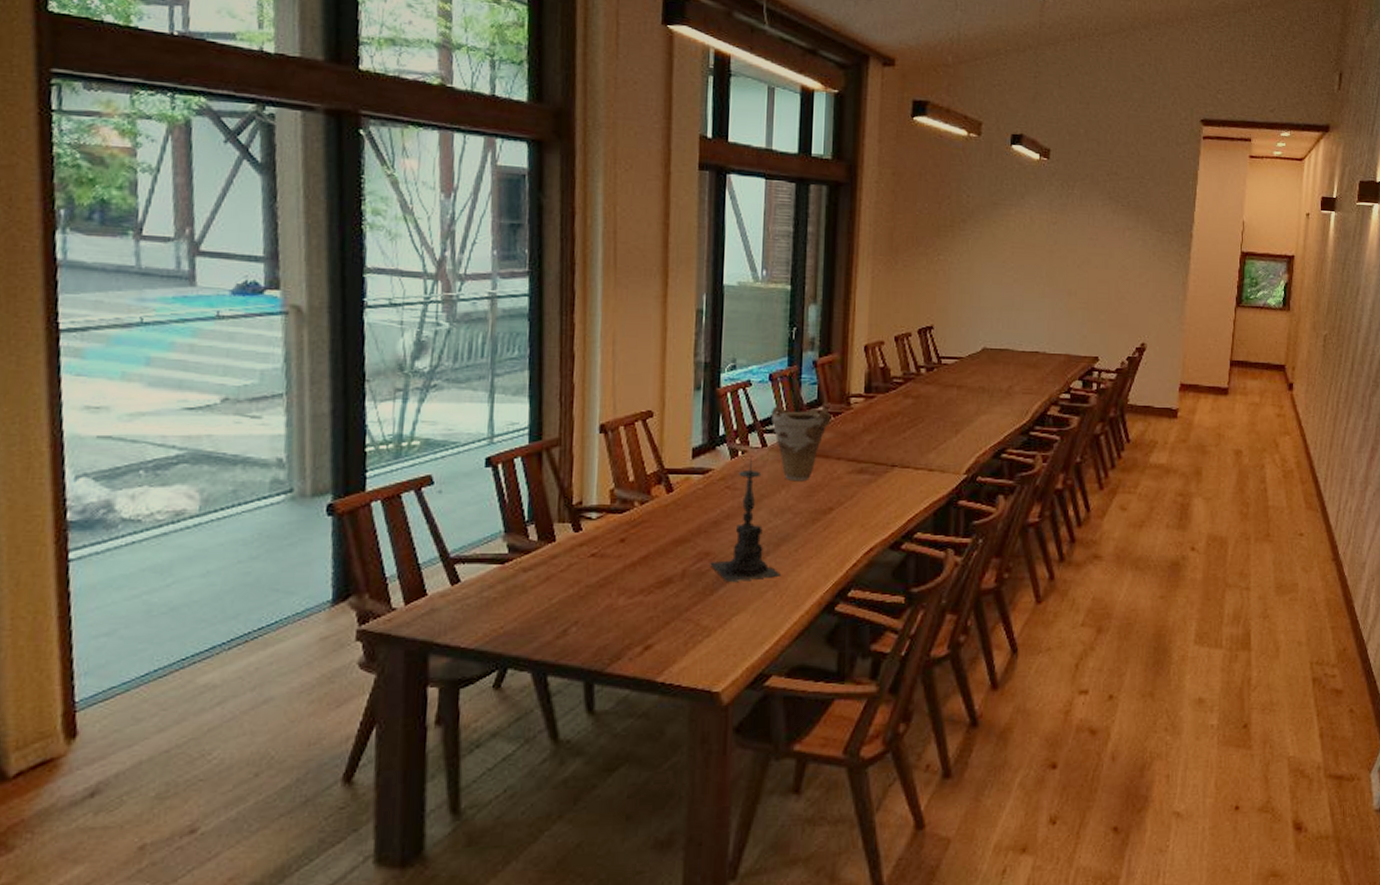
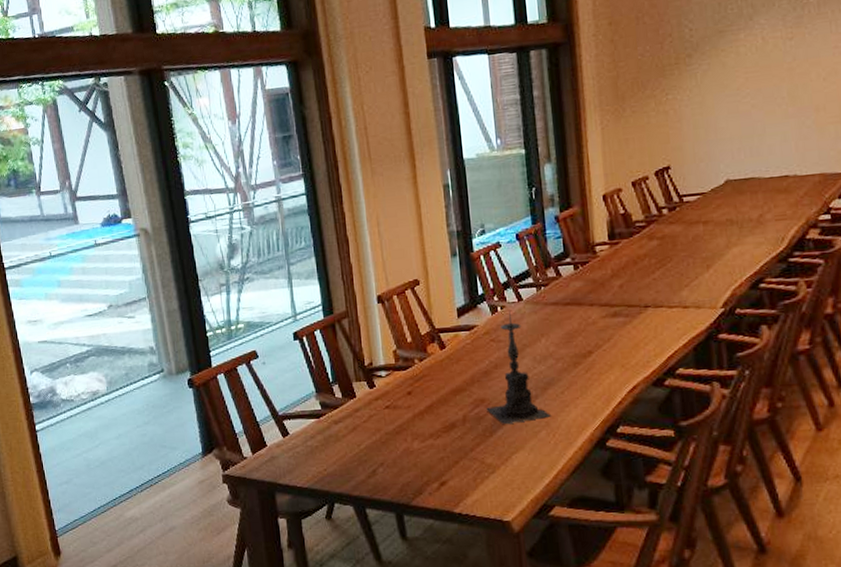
vase: present [770,406,831,480] -> none [522,258,580,329]

